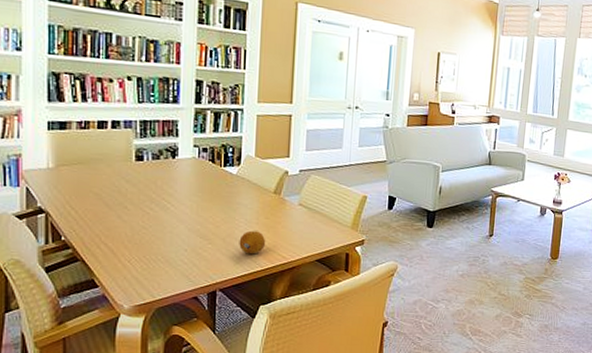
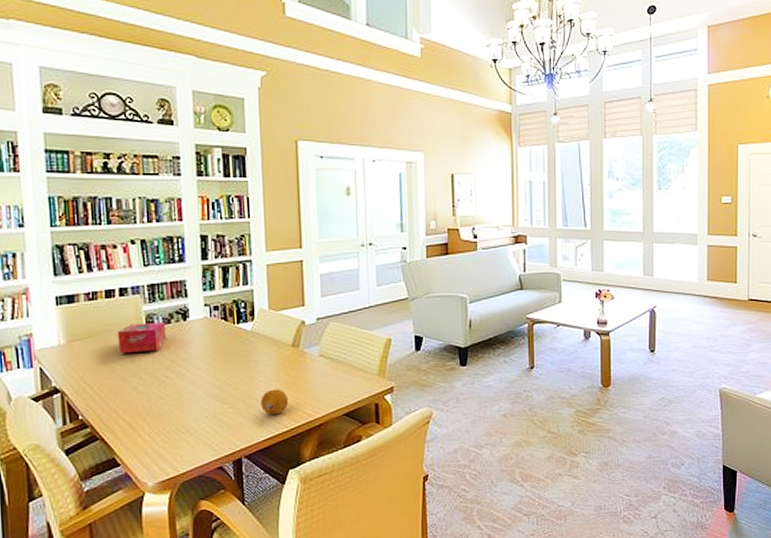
tissue box: none [106,155,155,184] -> present [117,323,167,354]

